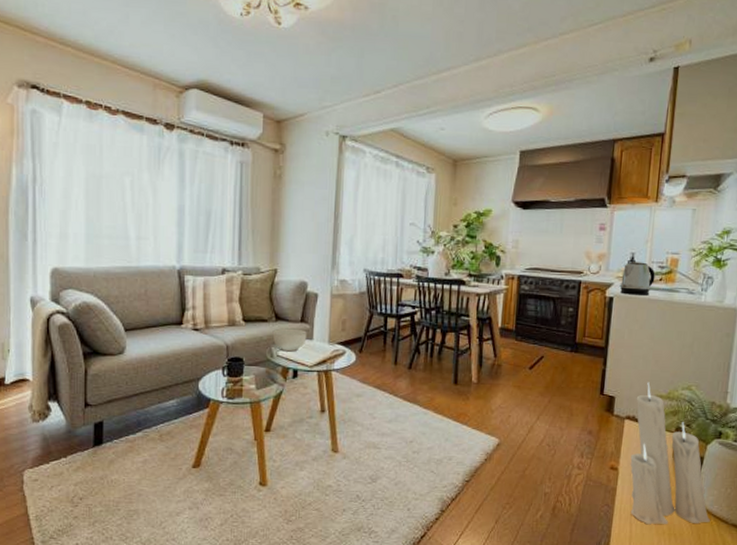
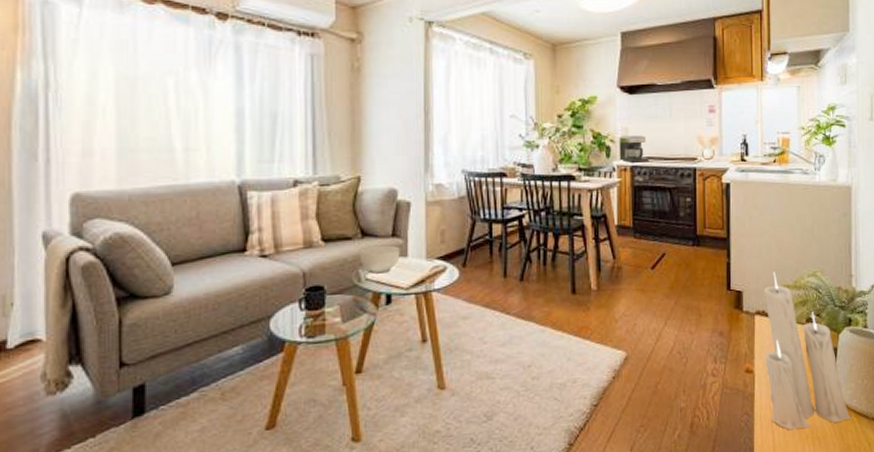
coffee maker: none [508,247,537,273] -> present [619,135,650,163]
kettle: present [620,261,655,297] -> none [736,144,769,181]

